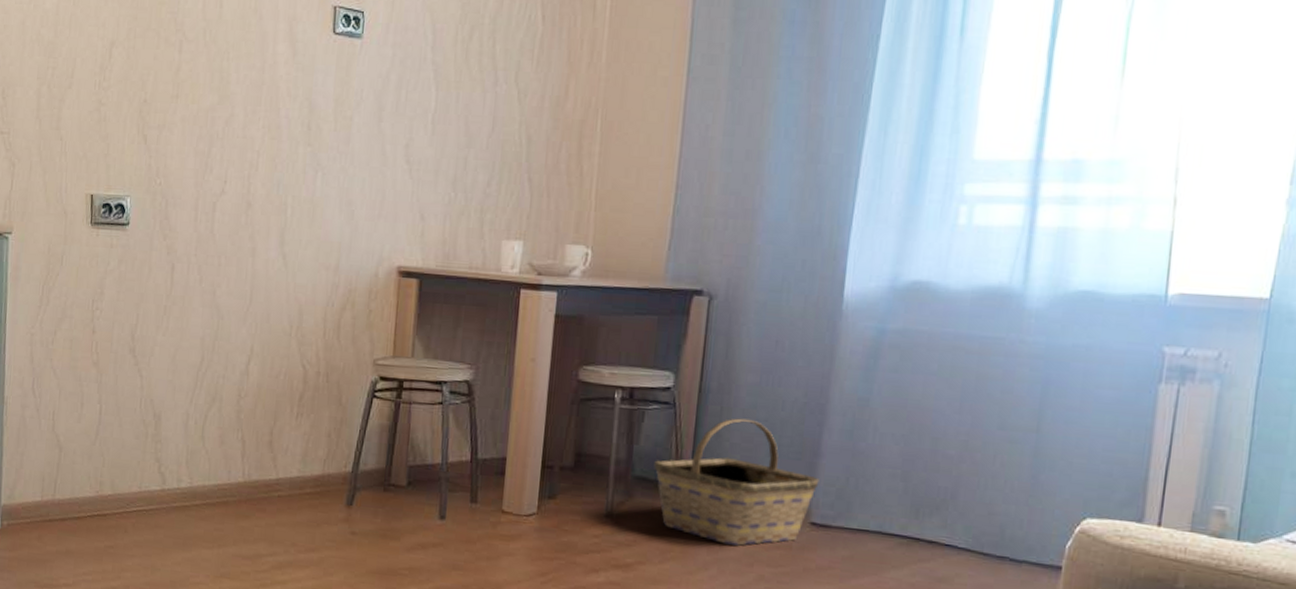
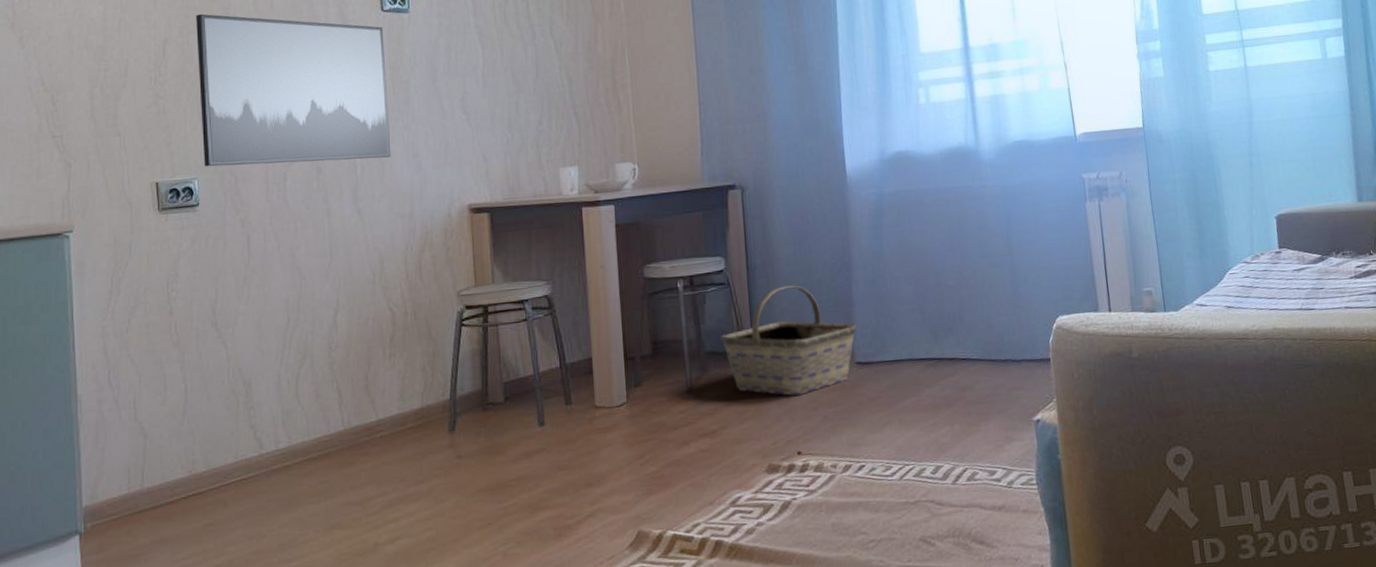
wall art: none [137,16,333,201] -> present [196,14,391,167]

